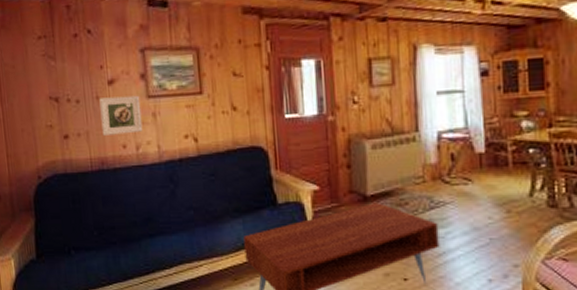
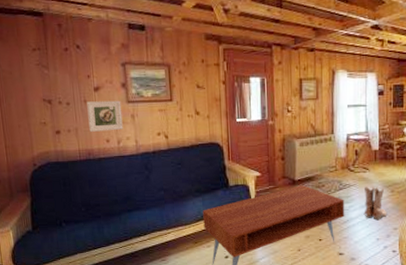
boots: none [467,204,503,253] -> present [365,186,387,221]

